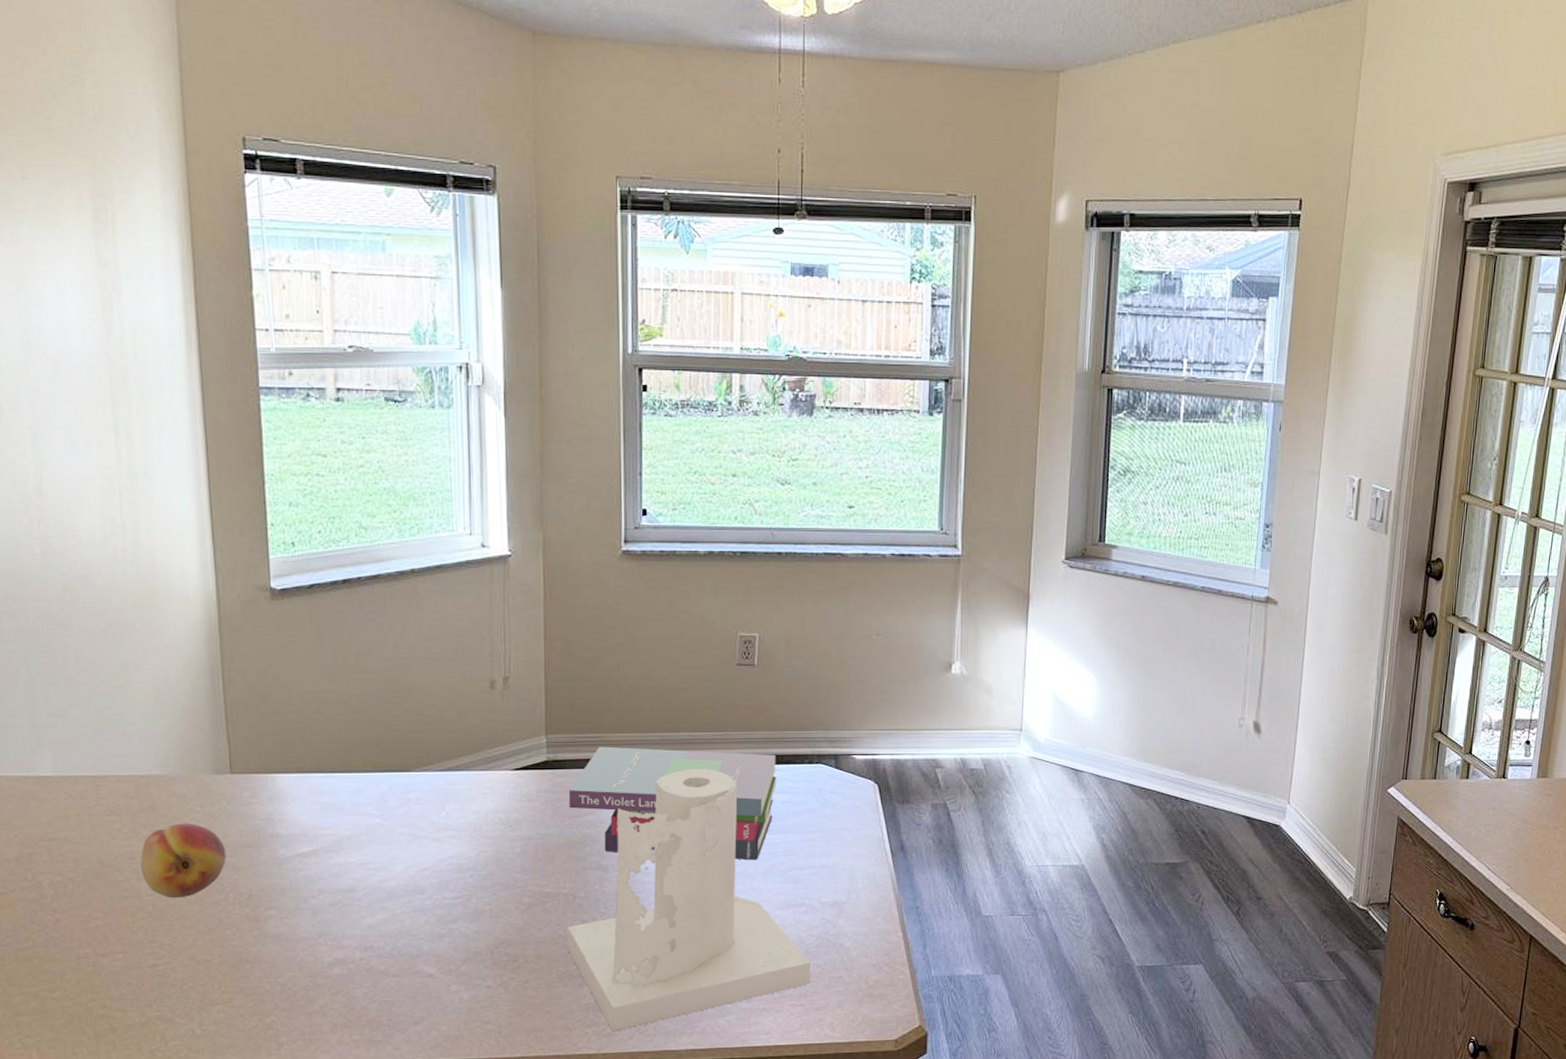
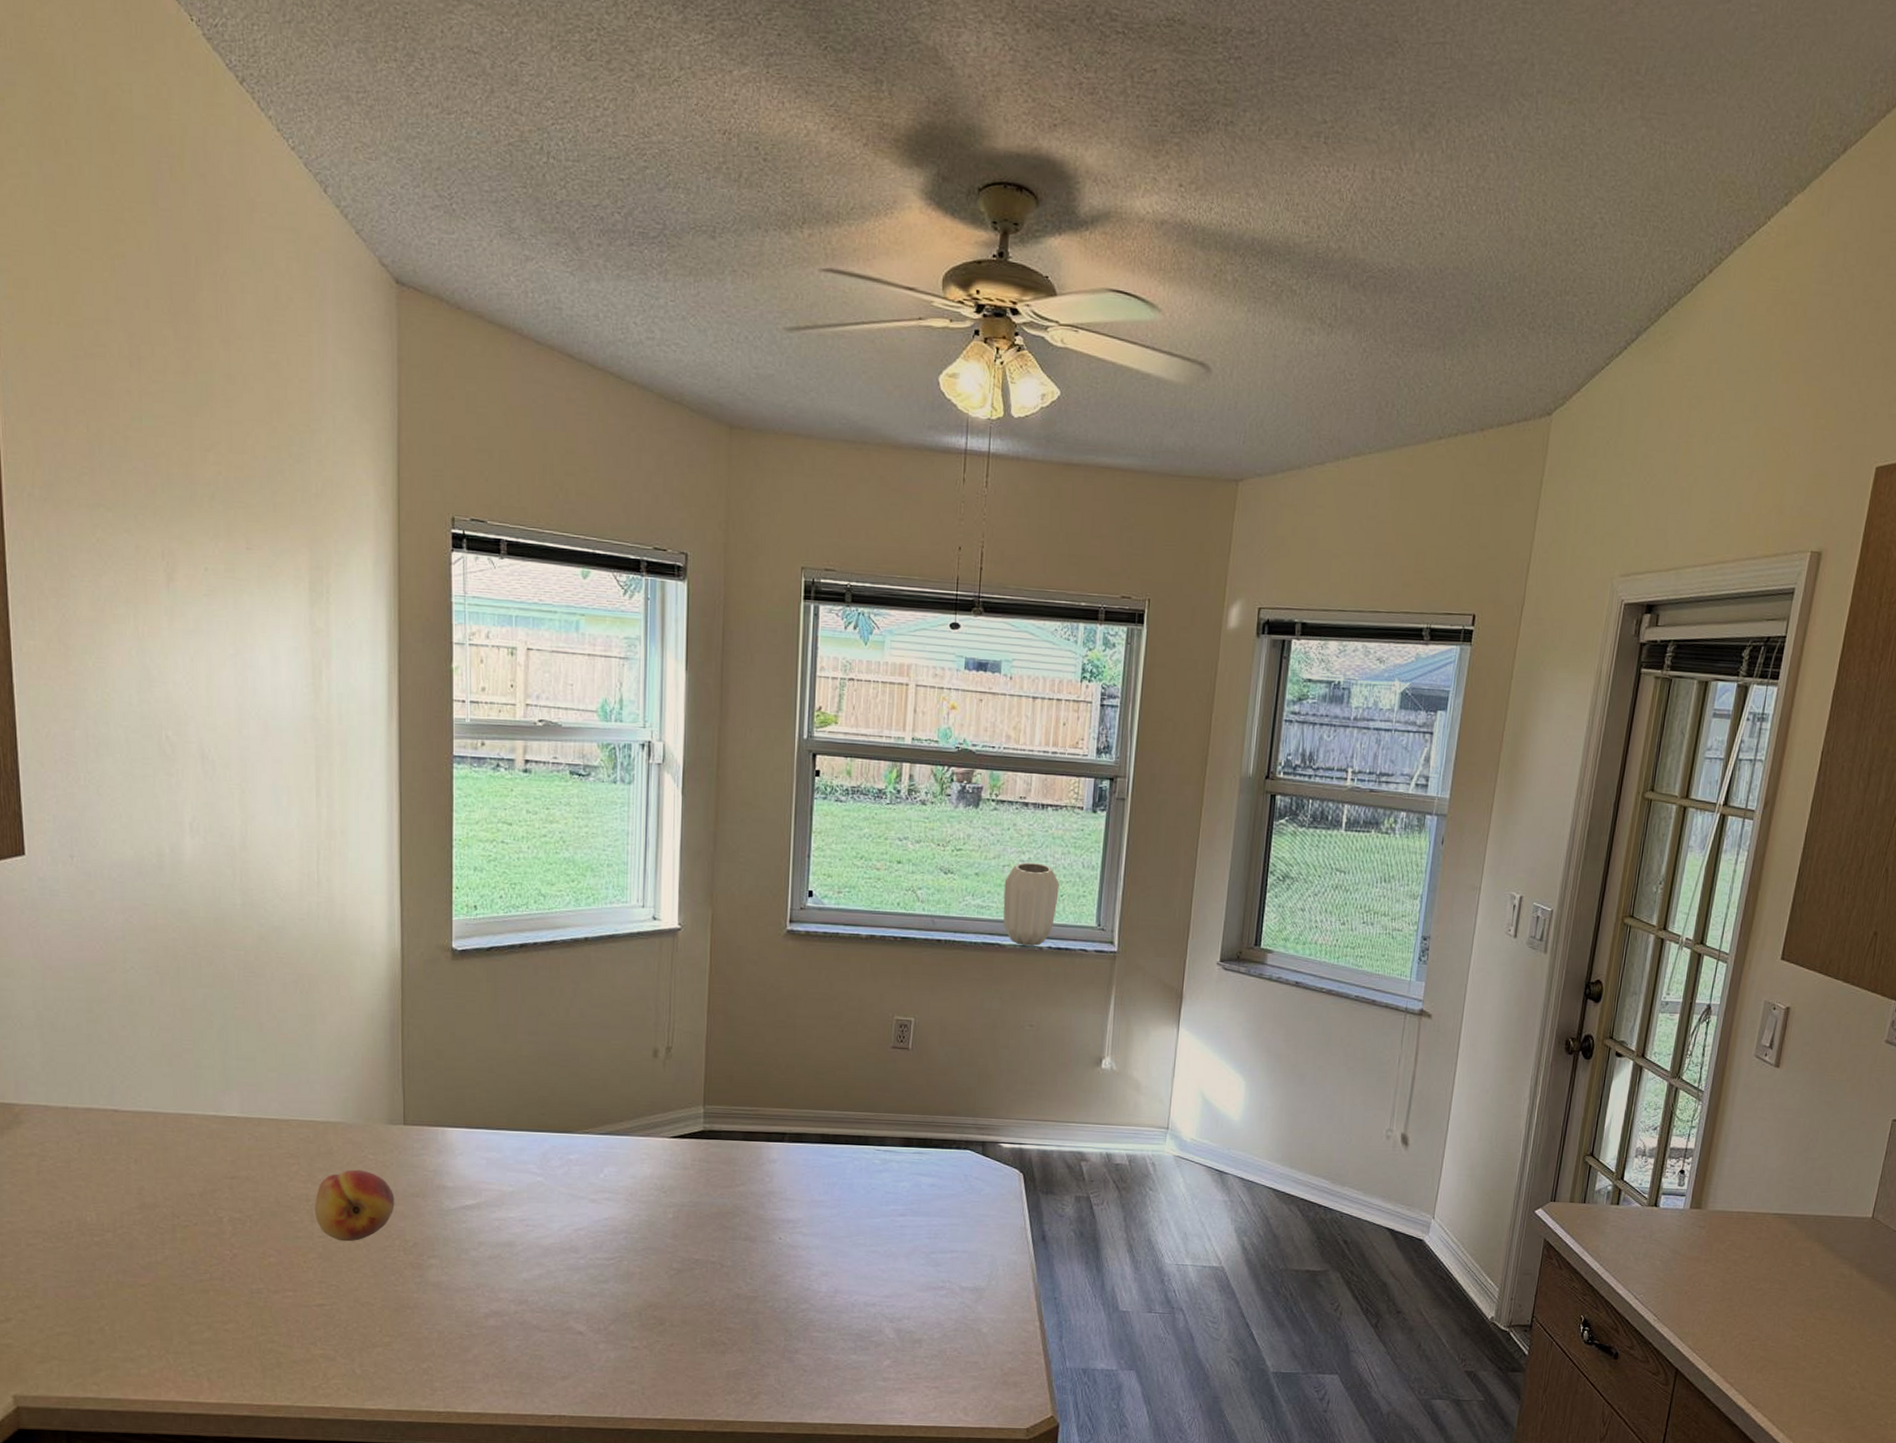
paper towel roll: present [566,768,810,1032] -> none [712,1147,947,1400]
books: present [568,746,776,860] -> none [722,1119,925,1241]
vase: none [843,470,899,555] -> present [1003,862,1059,947]

